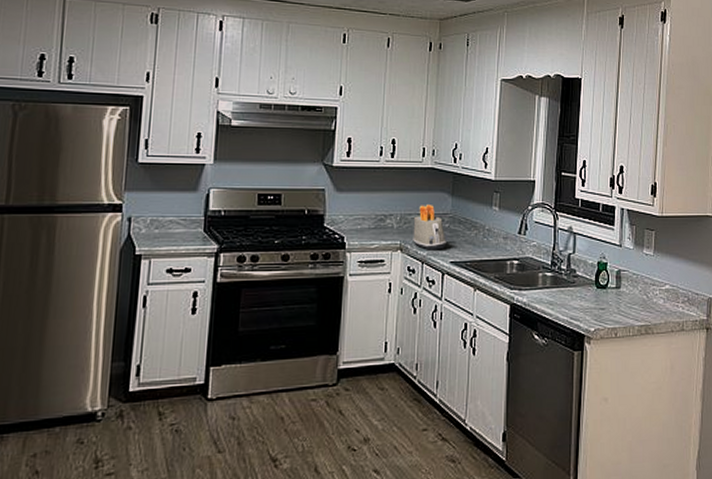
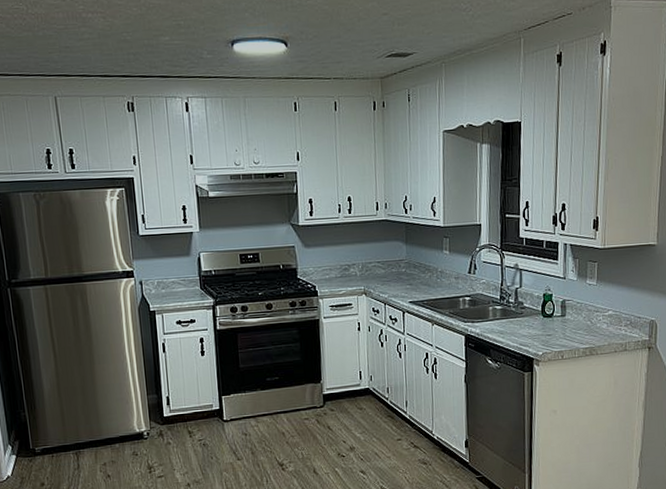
toaster: present [413,205,447,250] -> none [373,253,404,293]

